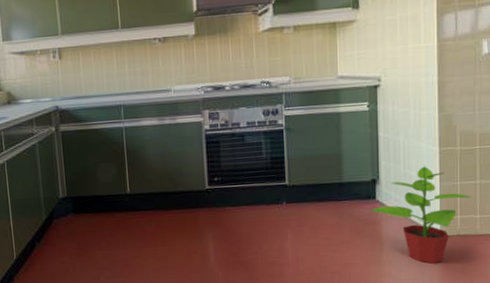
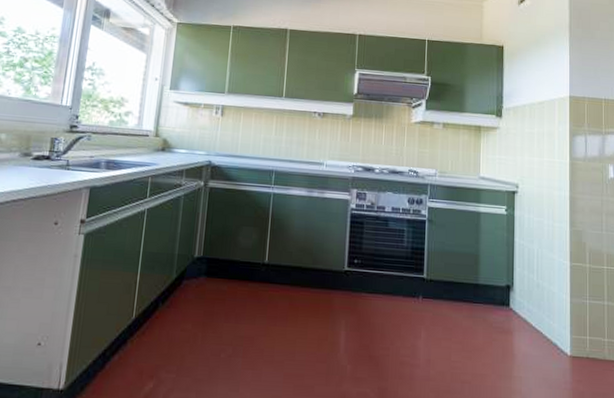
potted plant: present [371,165,471,264] -> none [504,277,599,386]

